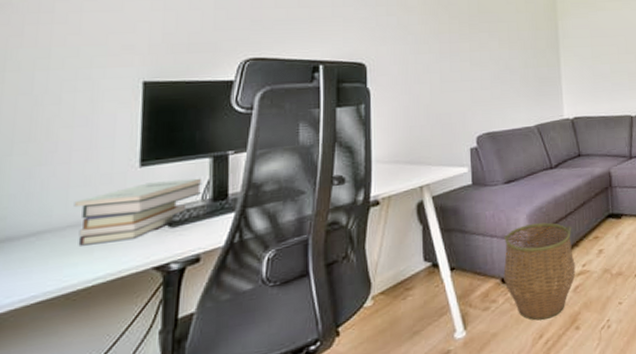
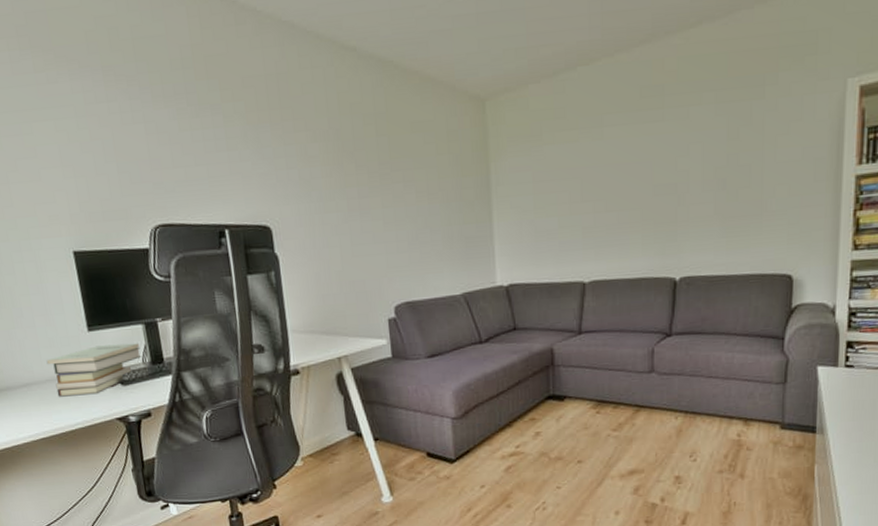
basket: present [503,222,576,321] -> none [427,400,508,495]

